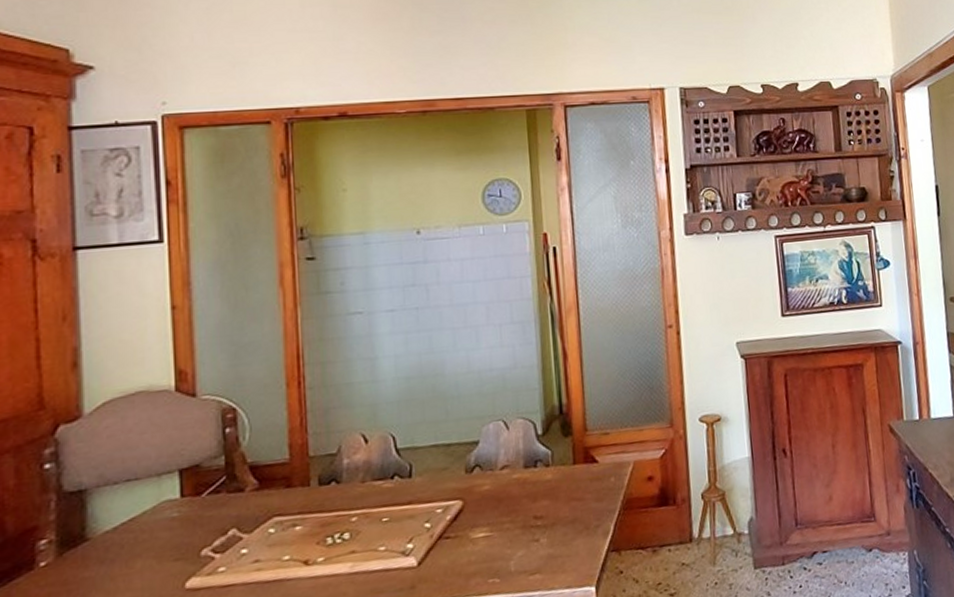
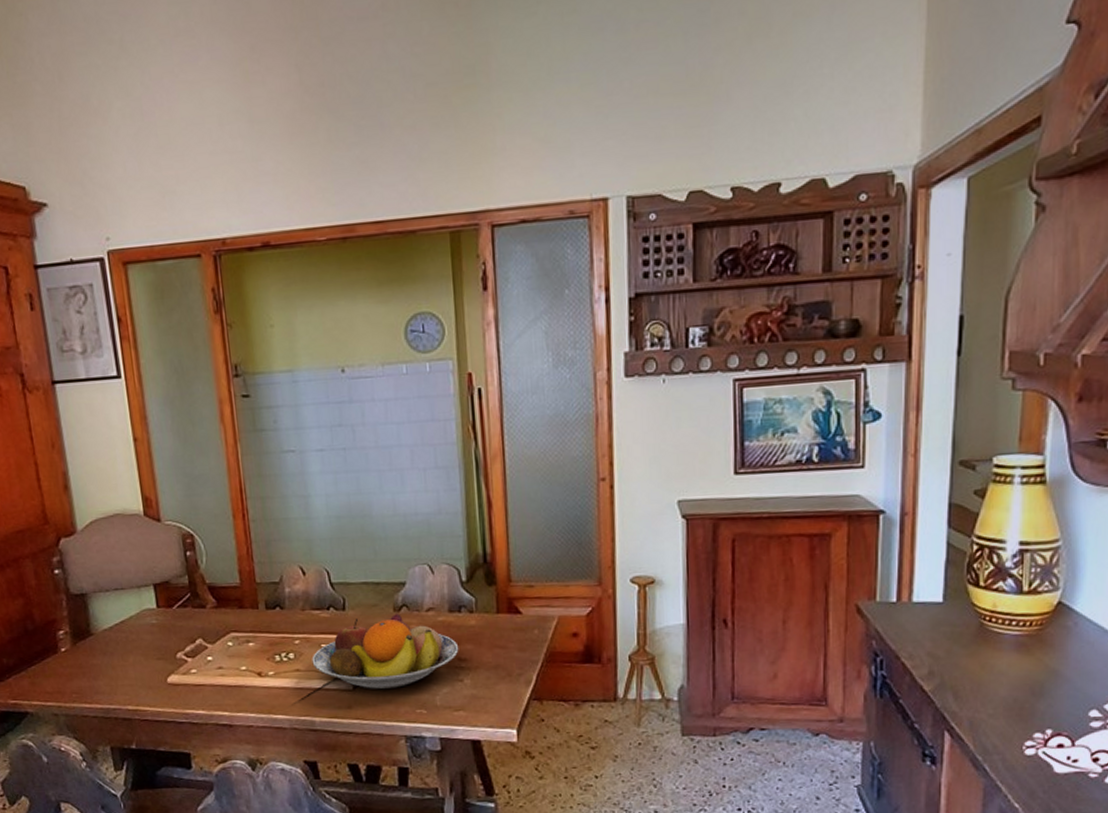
fruit bowl: none [370,475,535,564] -> present [312,614,459,690]

